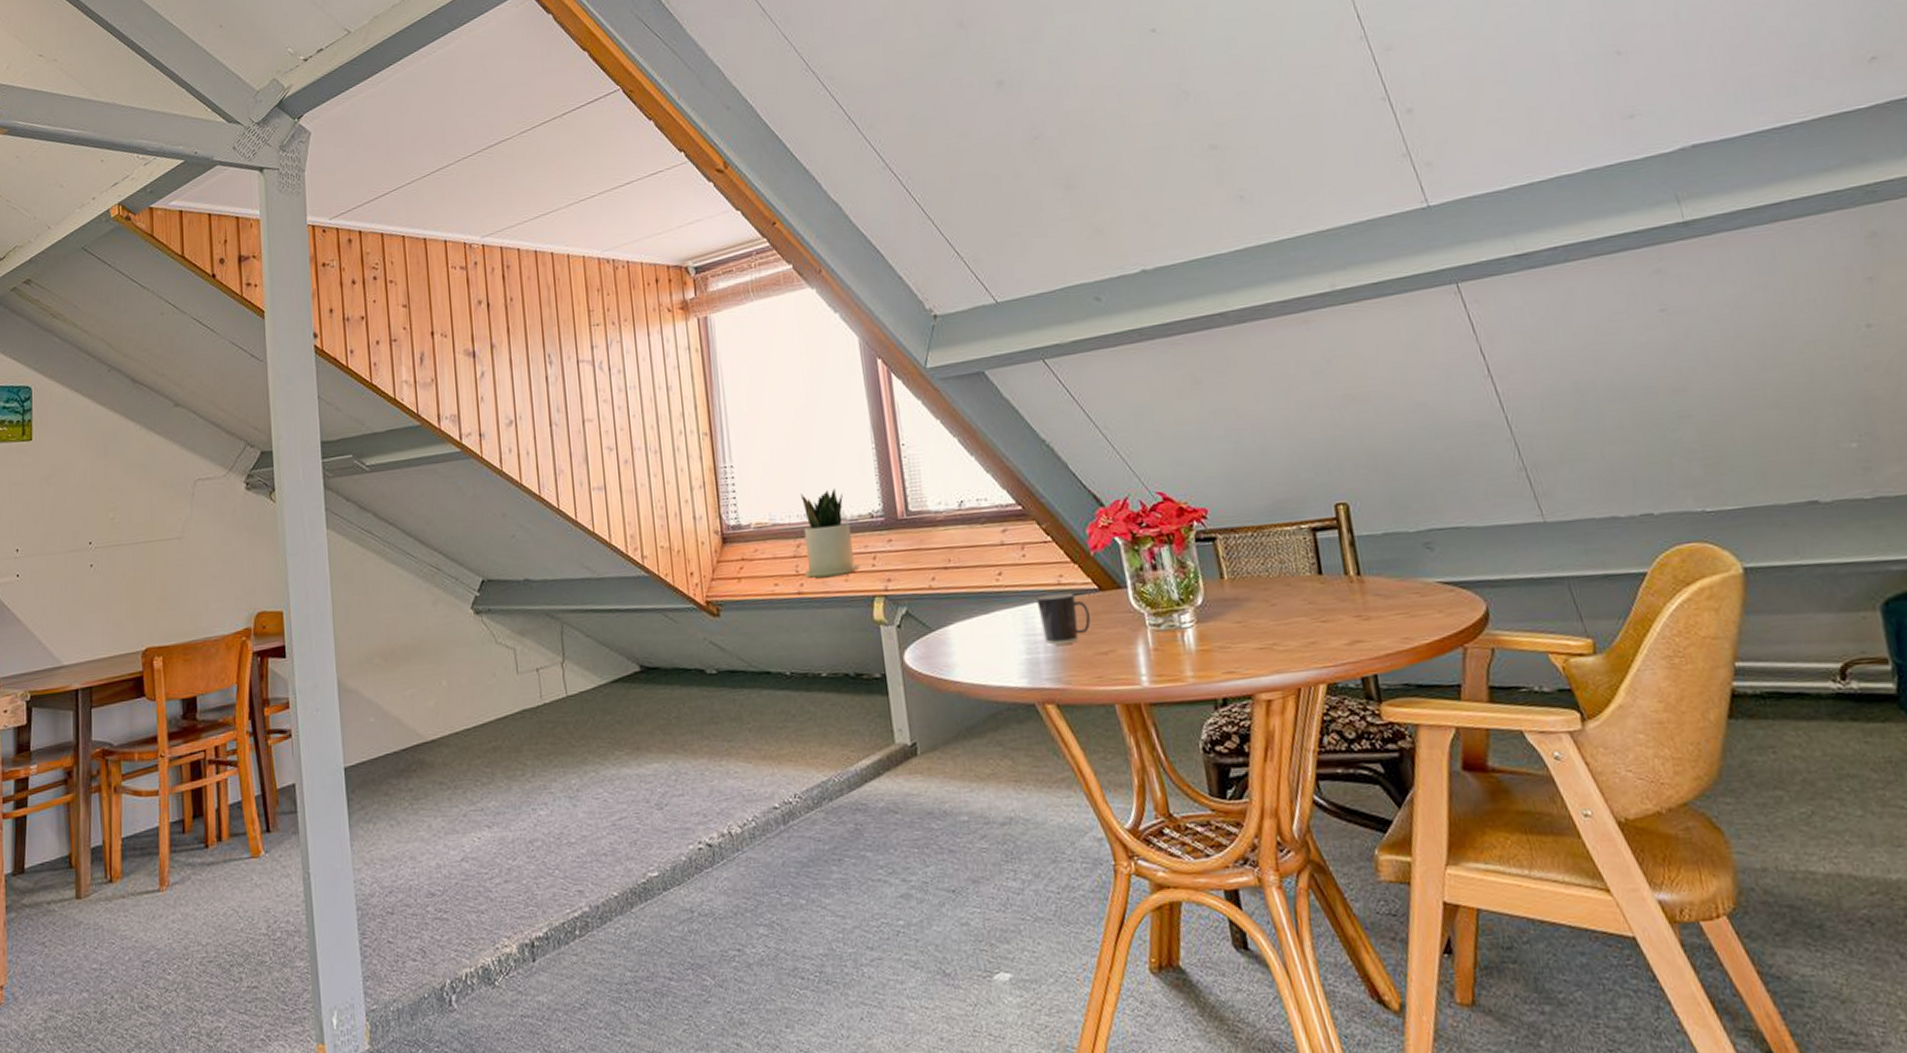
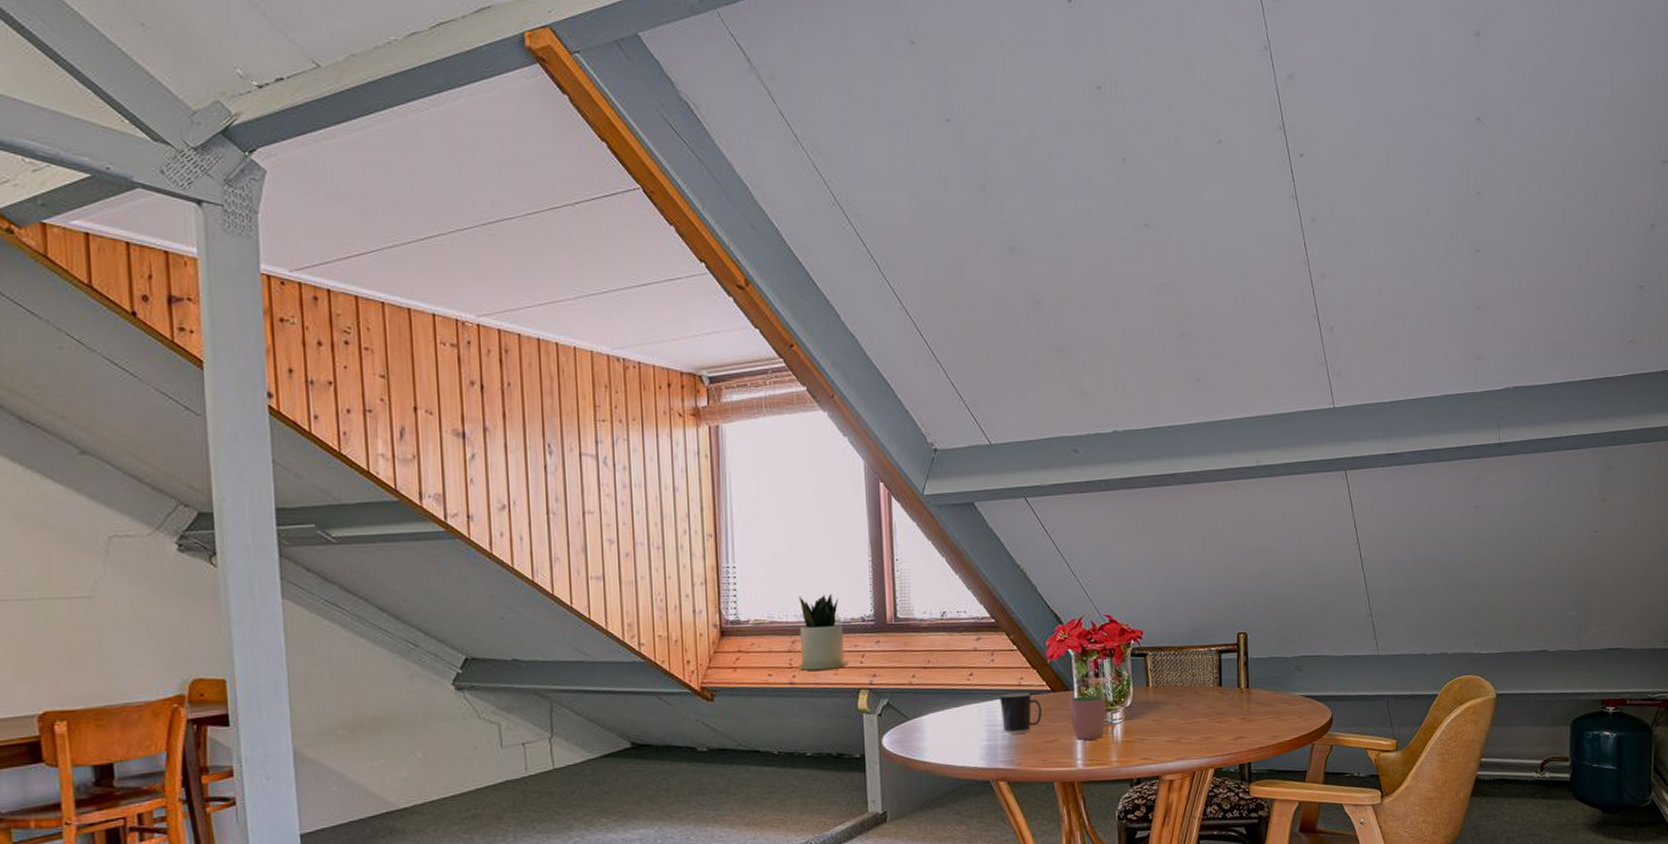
cup: none [1124,593,1173,650] -> present [1070,696,1107,740]

